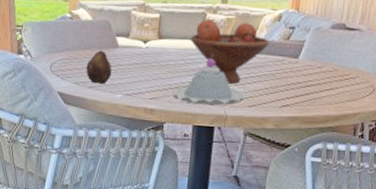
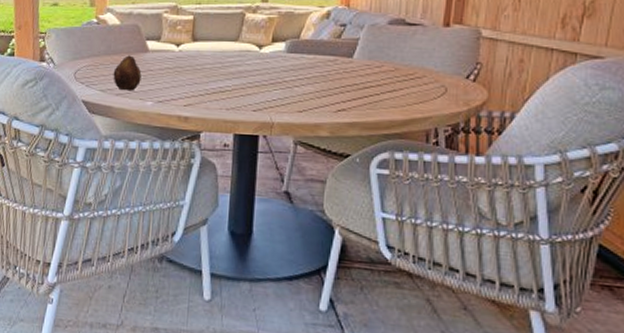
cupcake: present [173,53,246,106] -> none [210,55,294,112]
fruit bowl: present [190,19,269,84] -> none [227,19,318,88]

